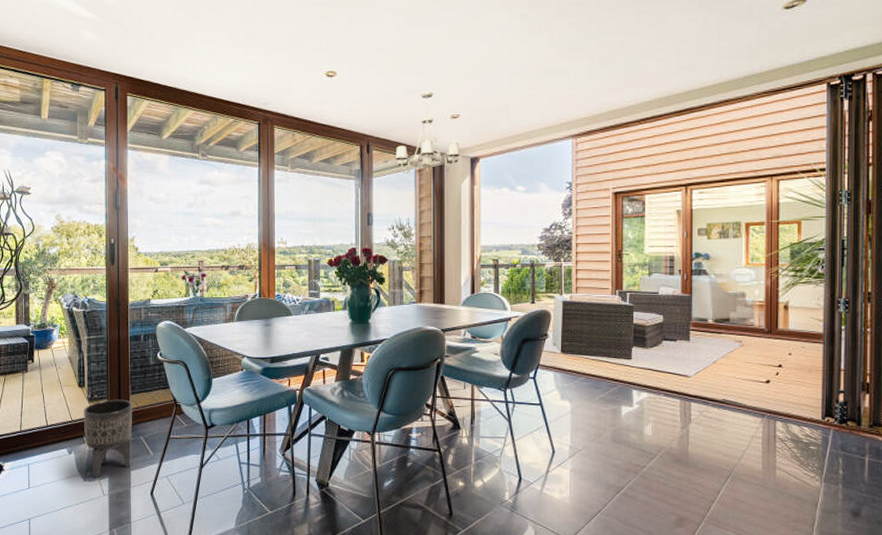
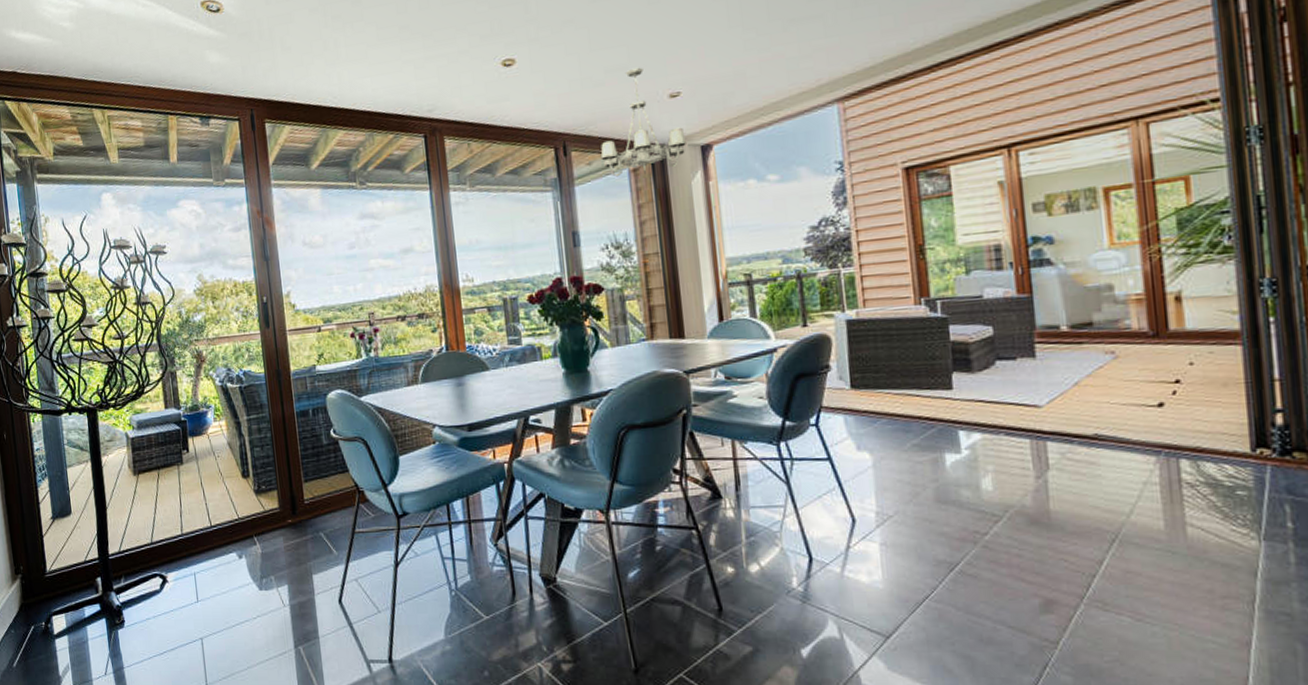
planter: present [83,399,133,479] -> none [250,489,312,586]

